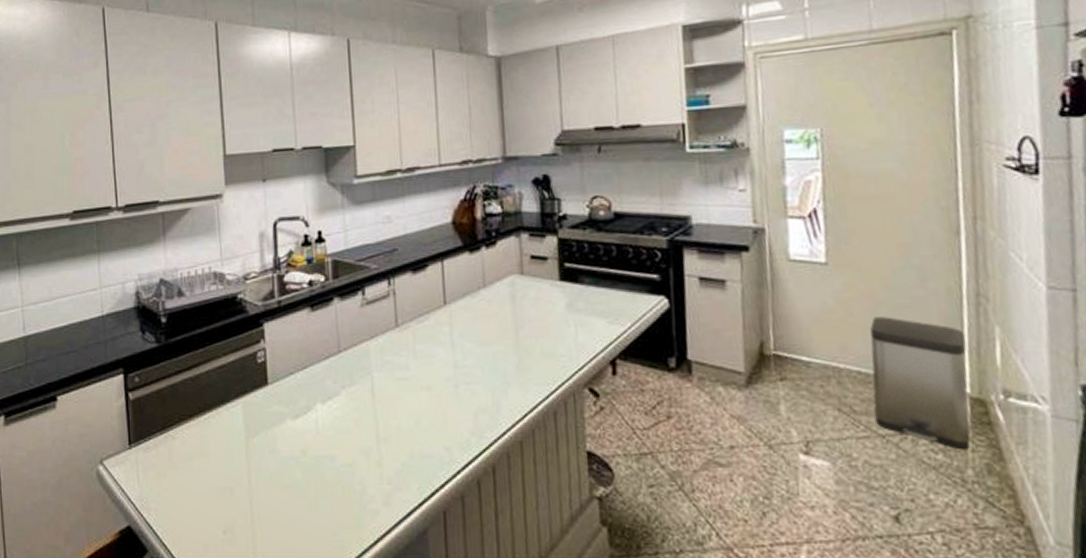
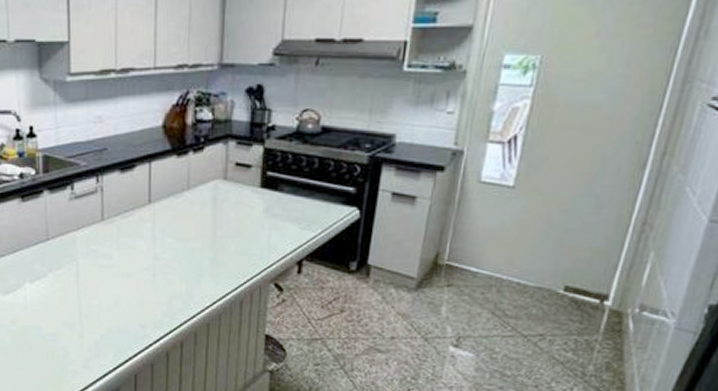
pedal bin: present [870,317,971,449] -> none [522,237,622,350]

